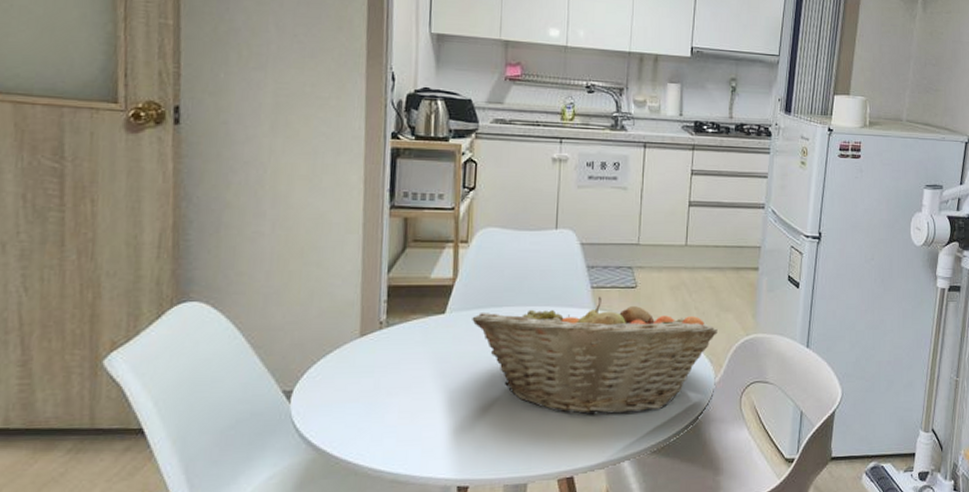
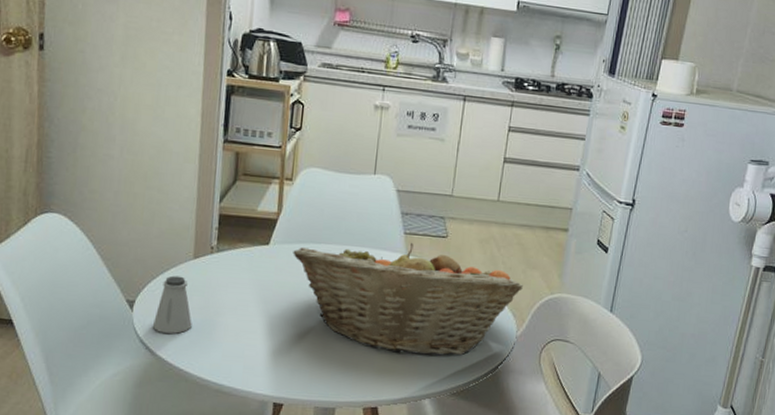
saltshaker: none [315,357,361,423] -> present [153,275,192,334]

